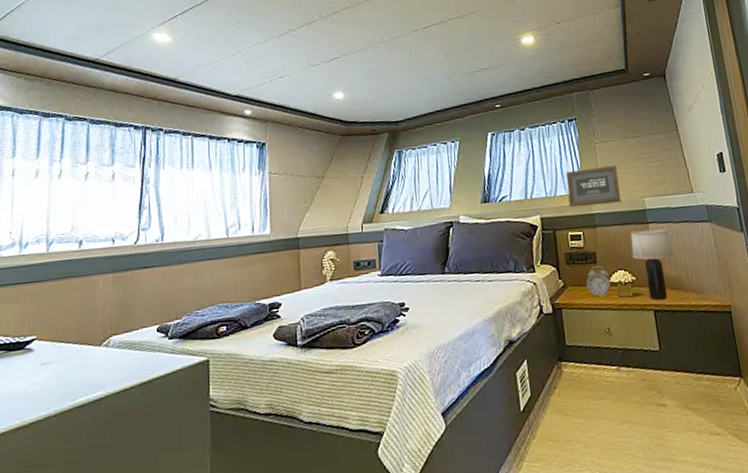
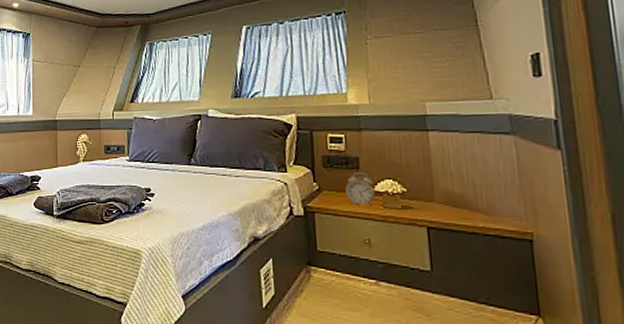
picture frame: present [565,166,621,206] -> none [328,64,395,107]
table lamp: present [630,228,674,300] -> none [404,137,459,216]

